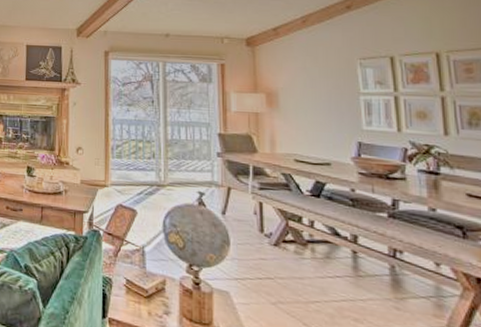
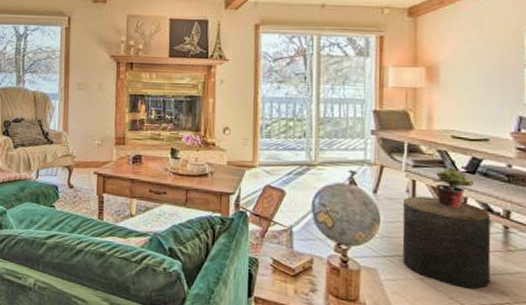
stool: none [251,218,344,316] -> present [402,196,491,290]
potted plant: none [279,191,319,231] -> present [432,168,473,208]

